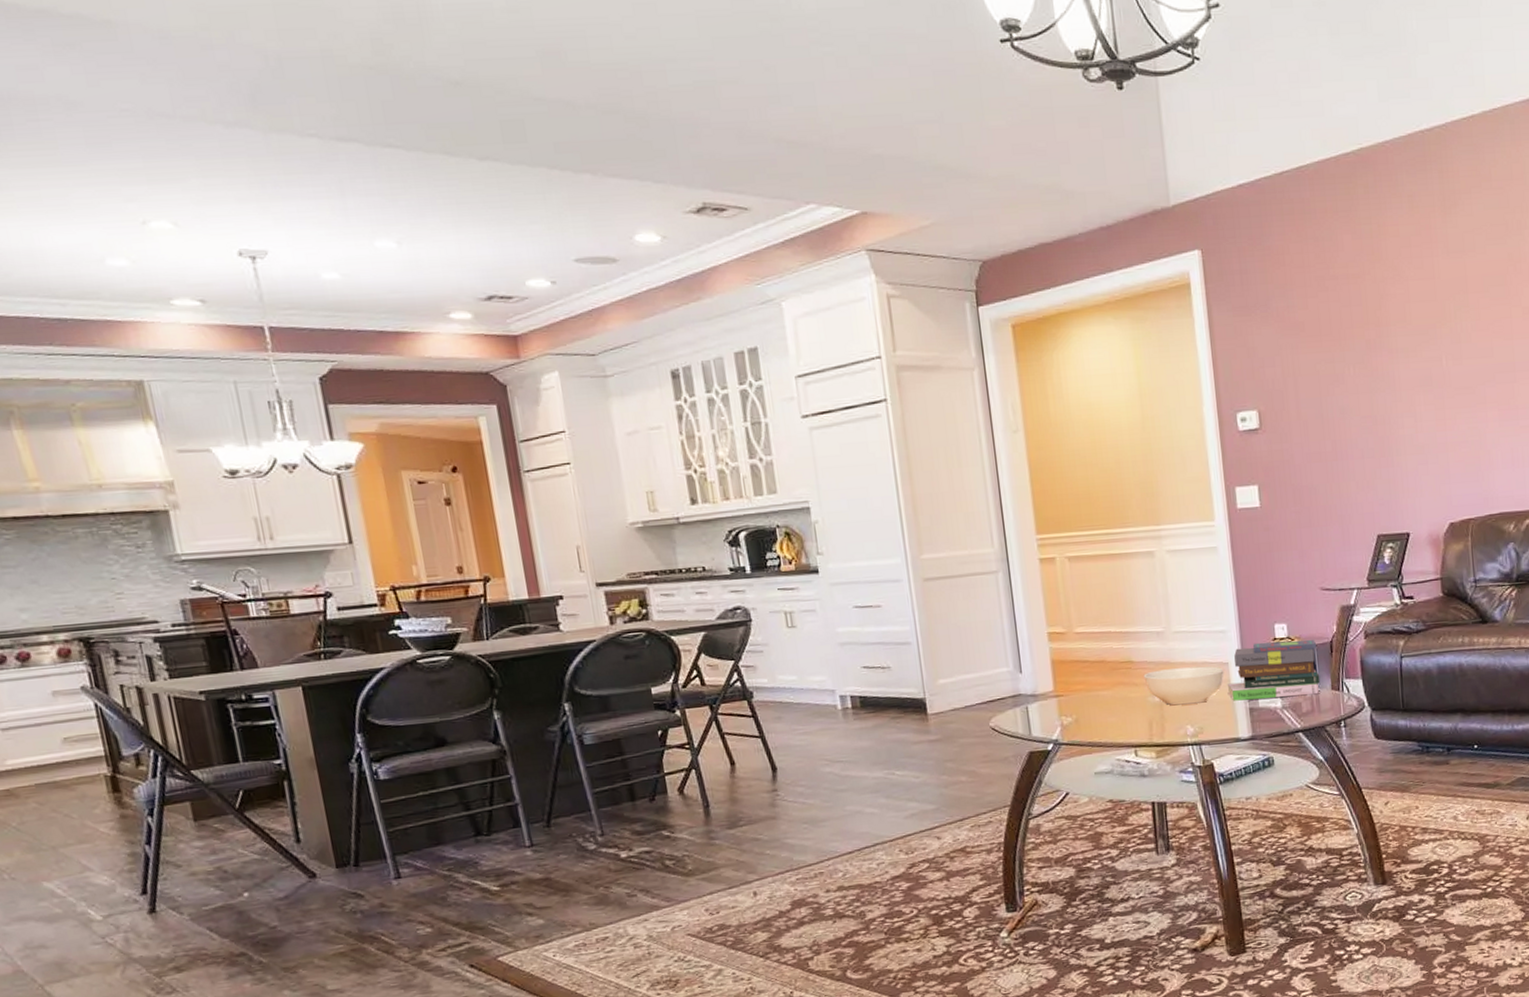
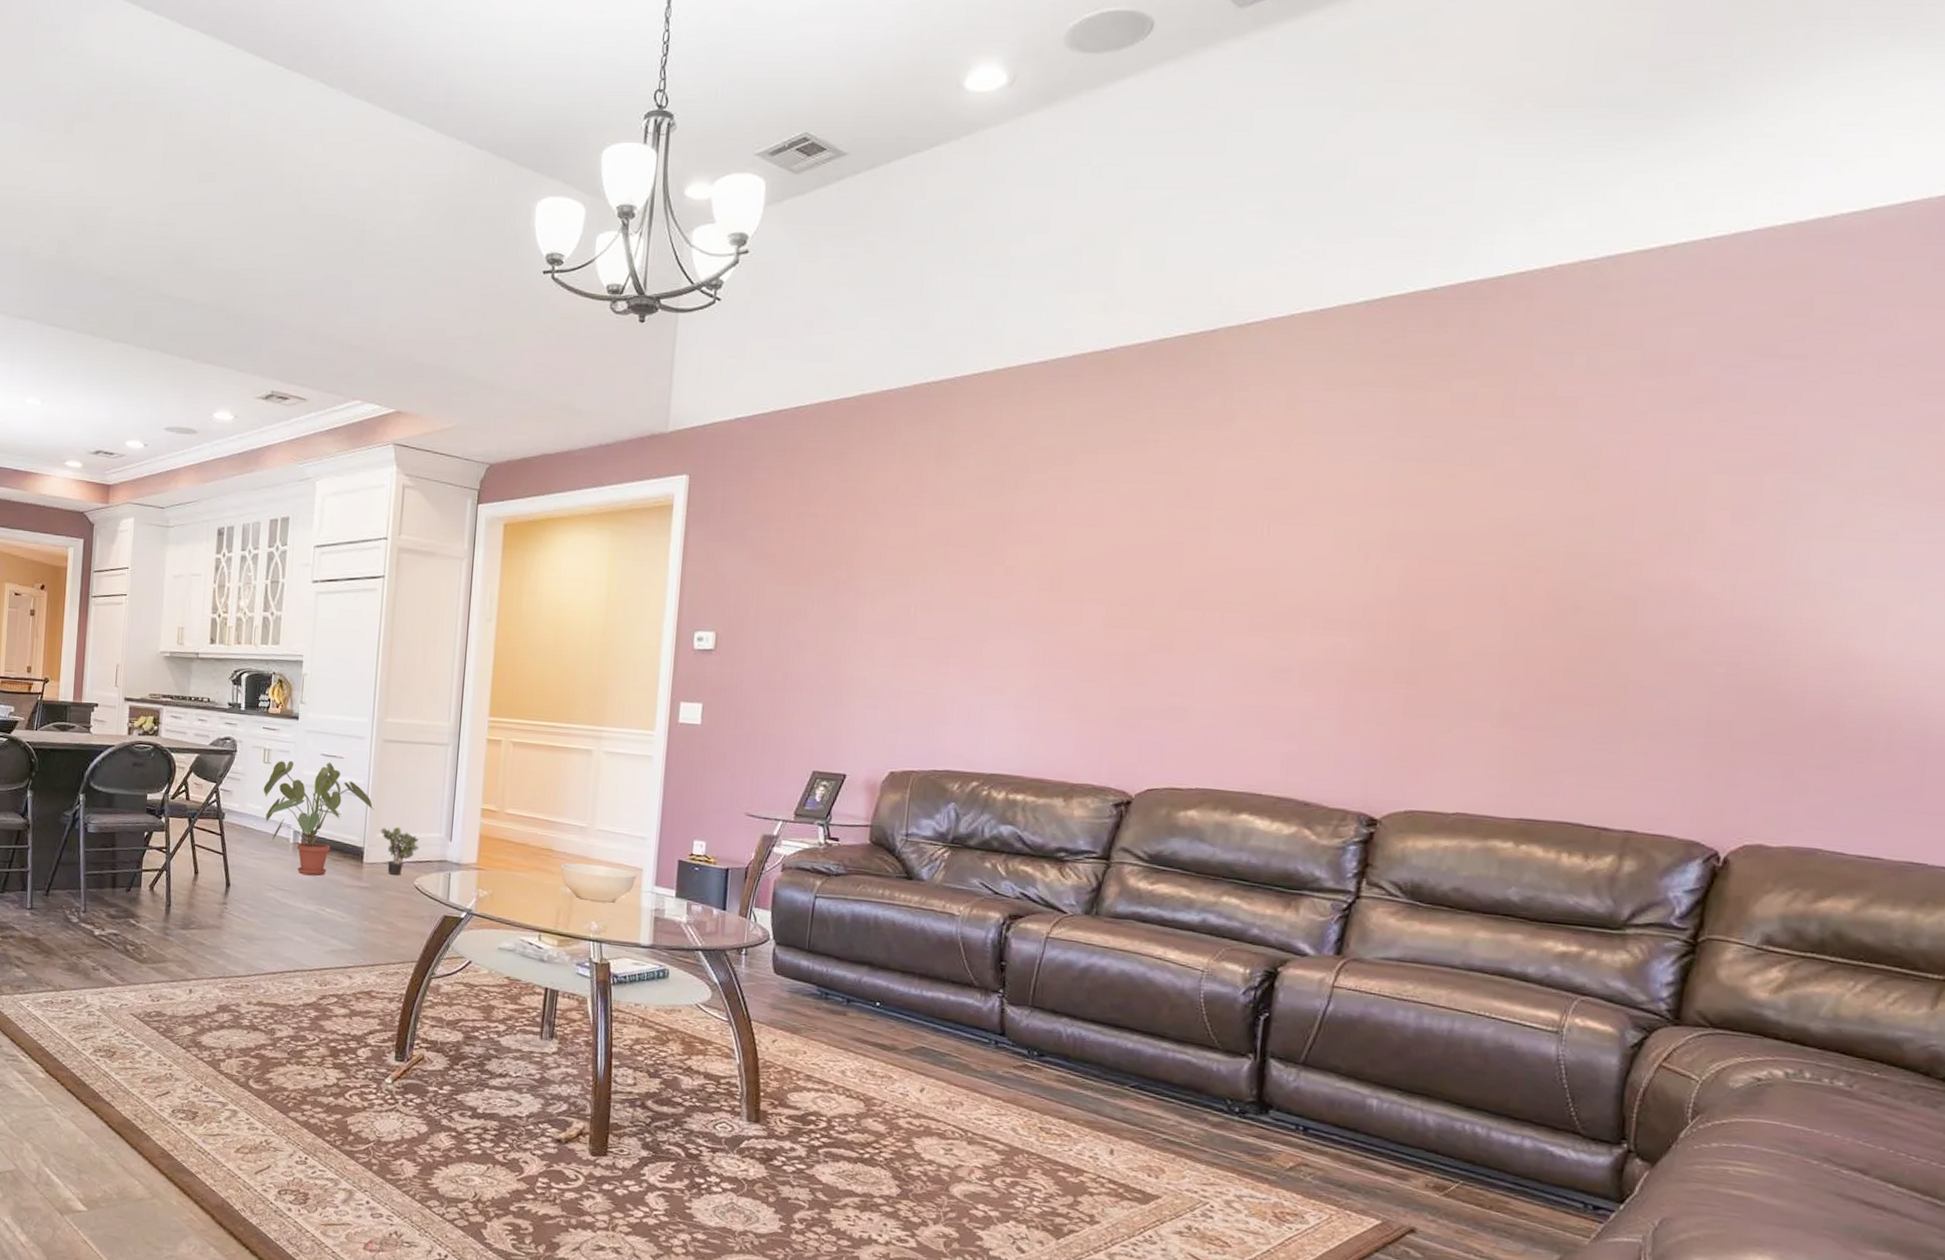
house plant: none [793,613,929,741] -> present [263,760,375,876]
potted plant: none [938,668,988,721] -> present [379,826,419,875]
books: present [1227,639,1321,701] -> none [636,854,732,917]

